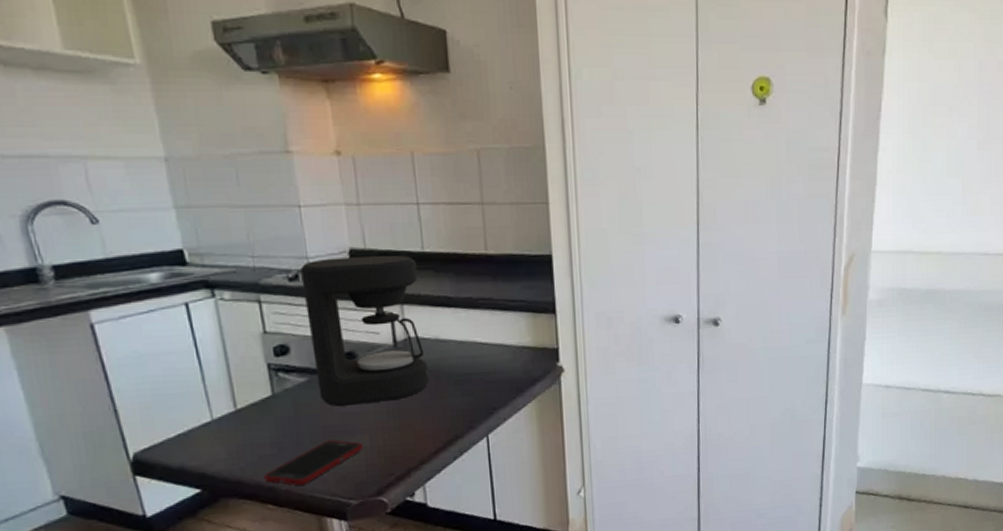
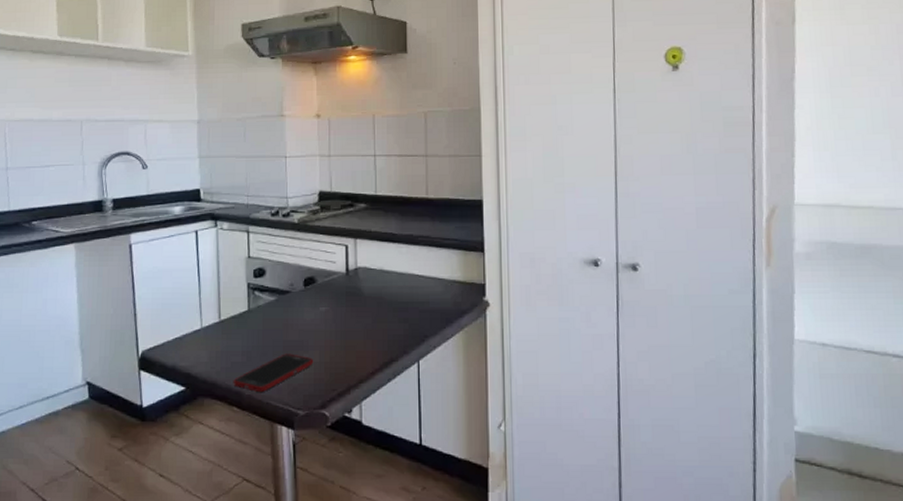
coffee maker: present [300,255,430,407] -> none [281,198,373,324]

